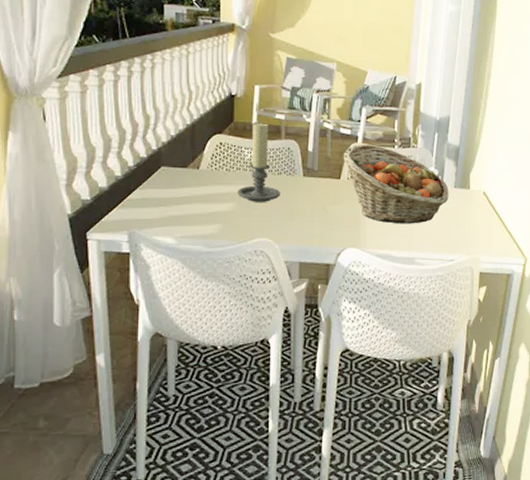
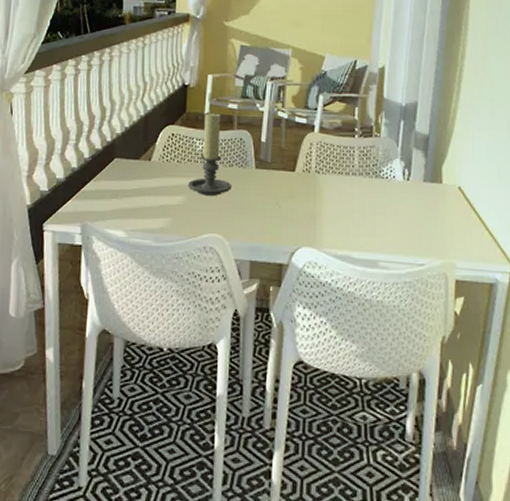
fruit basket: present [343,144,449,224] -> none [298,133,417,222]

